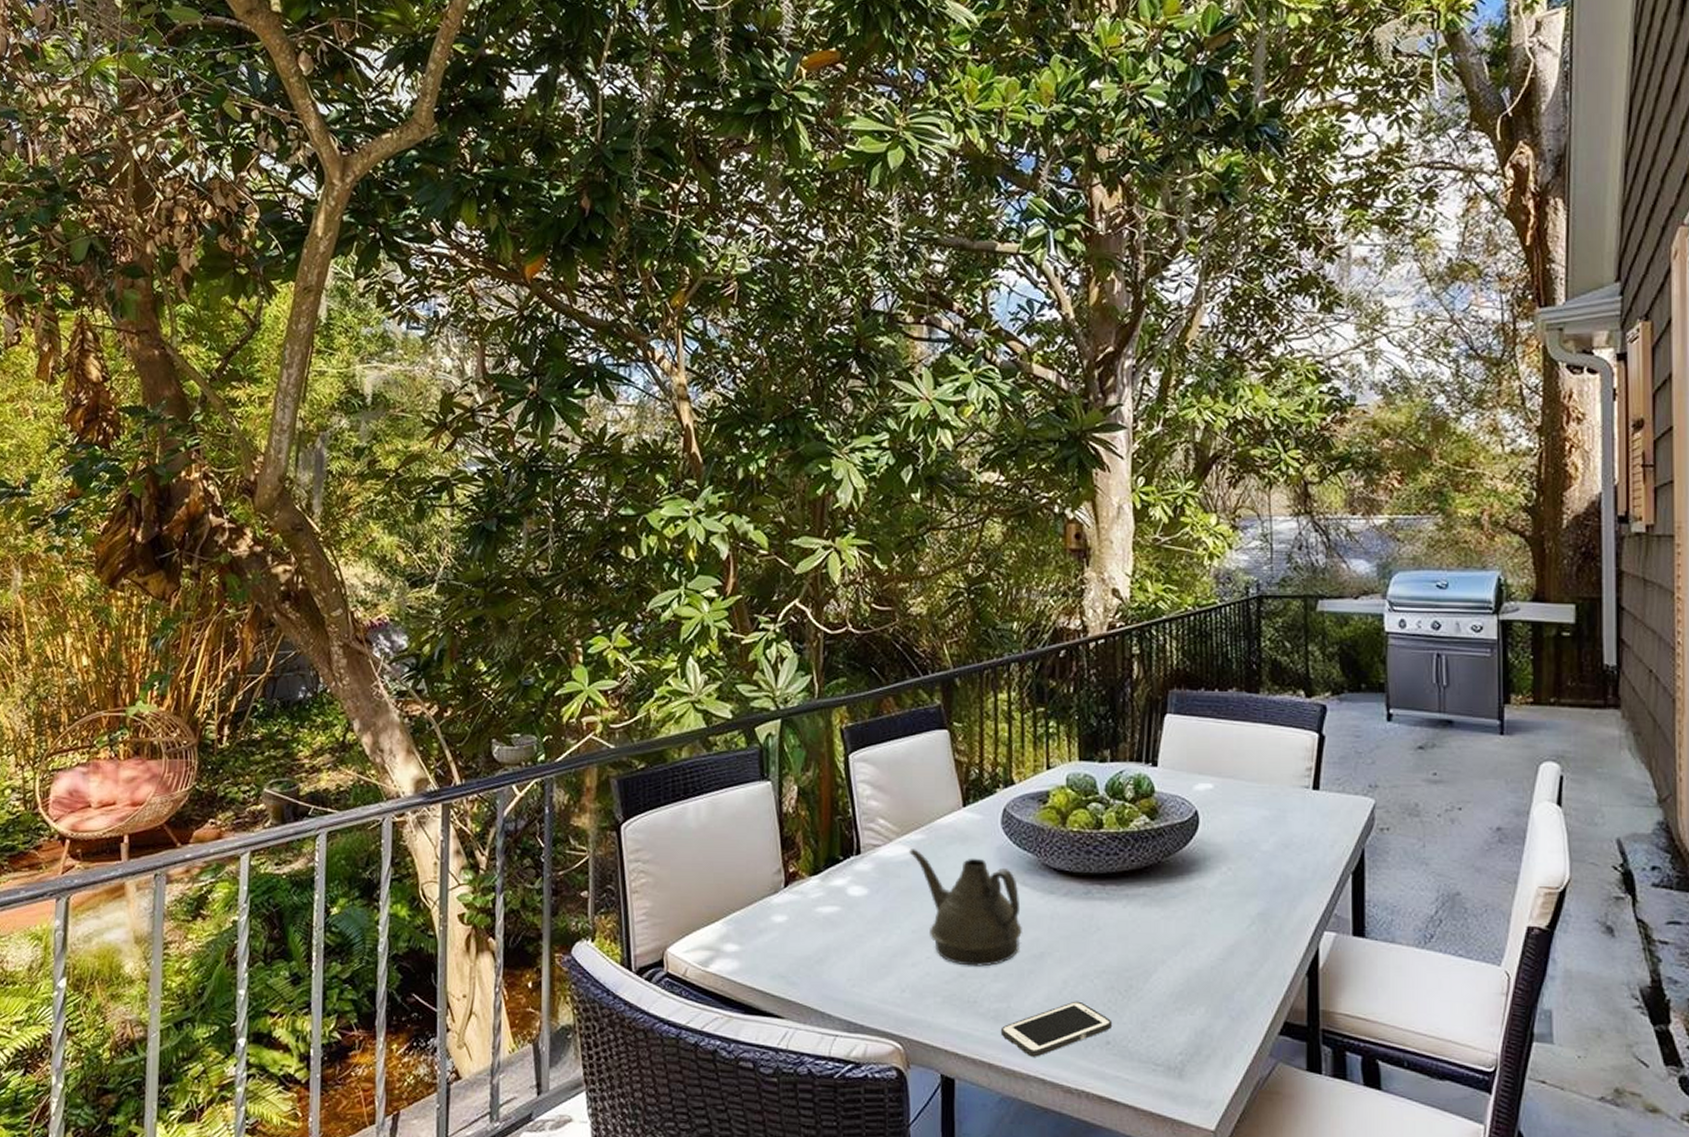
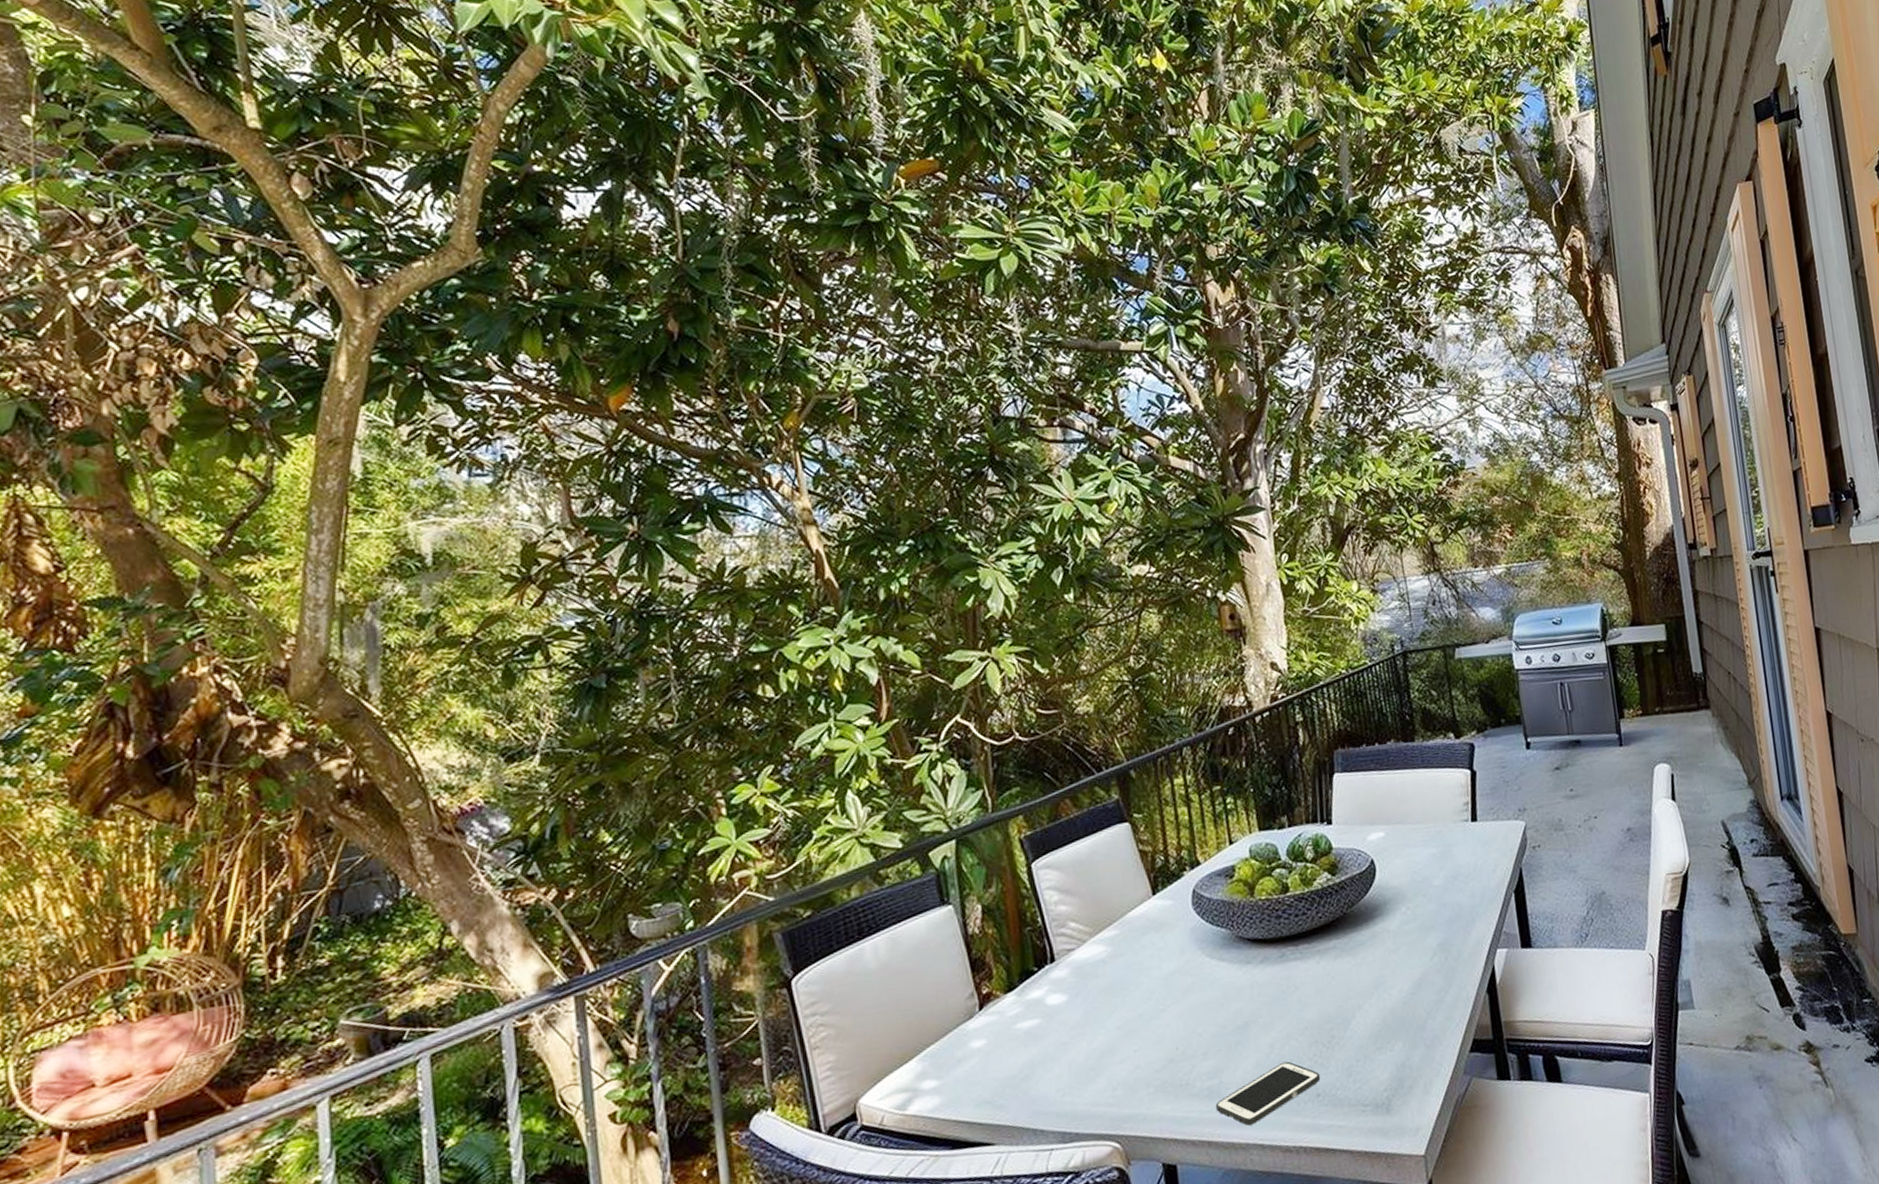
teapot: present [909,849,1022,967] -> none [1104,943,1225,1051]

